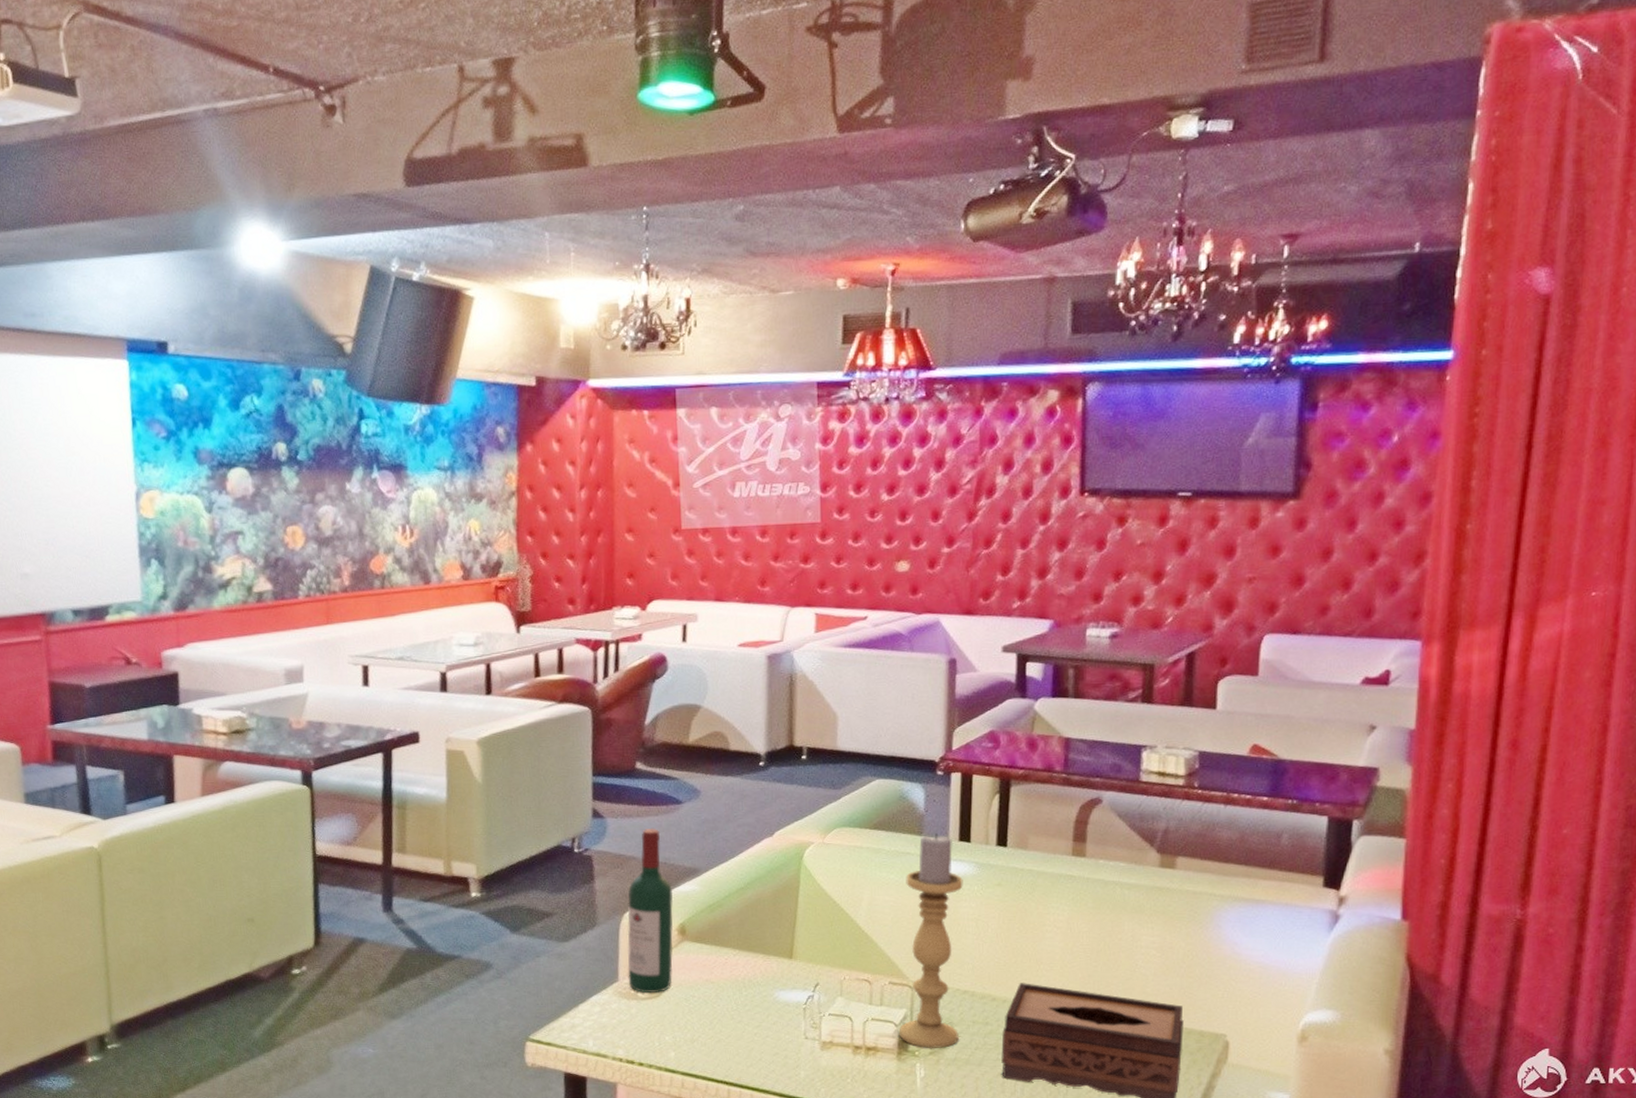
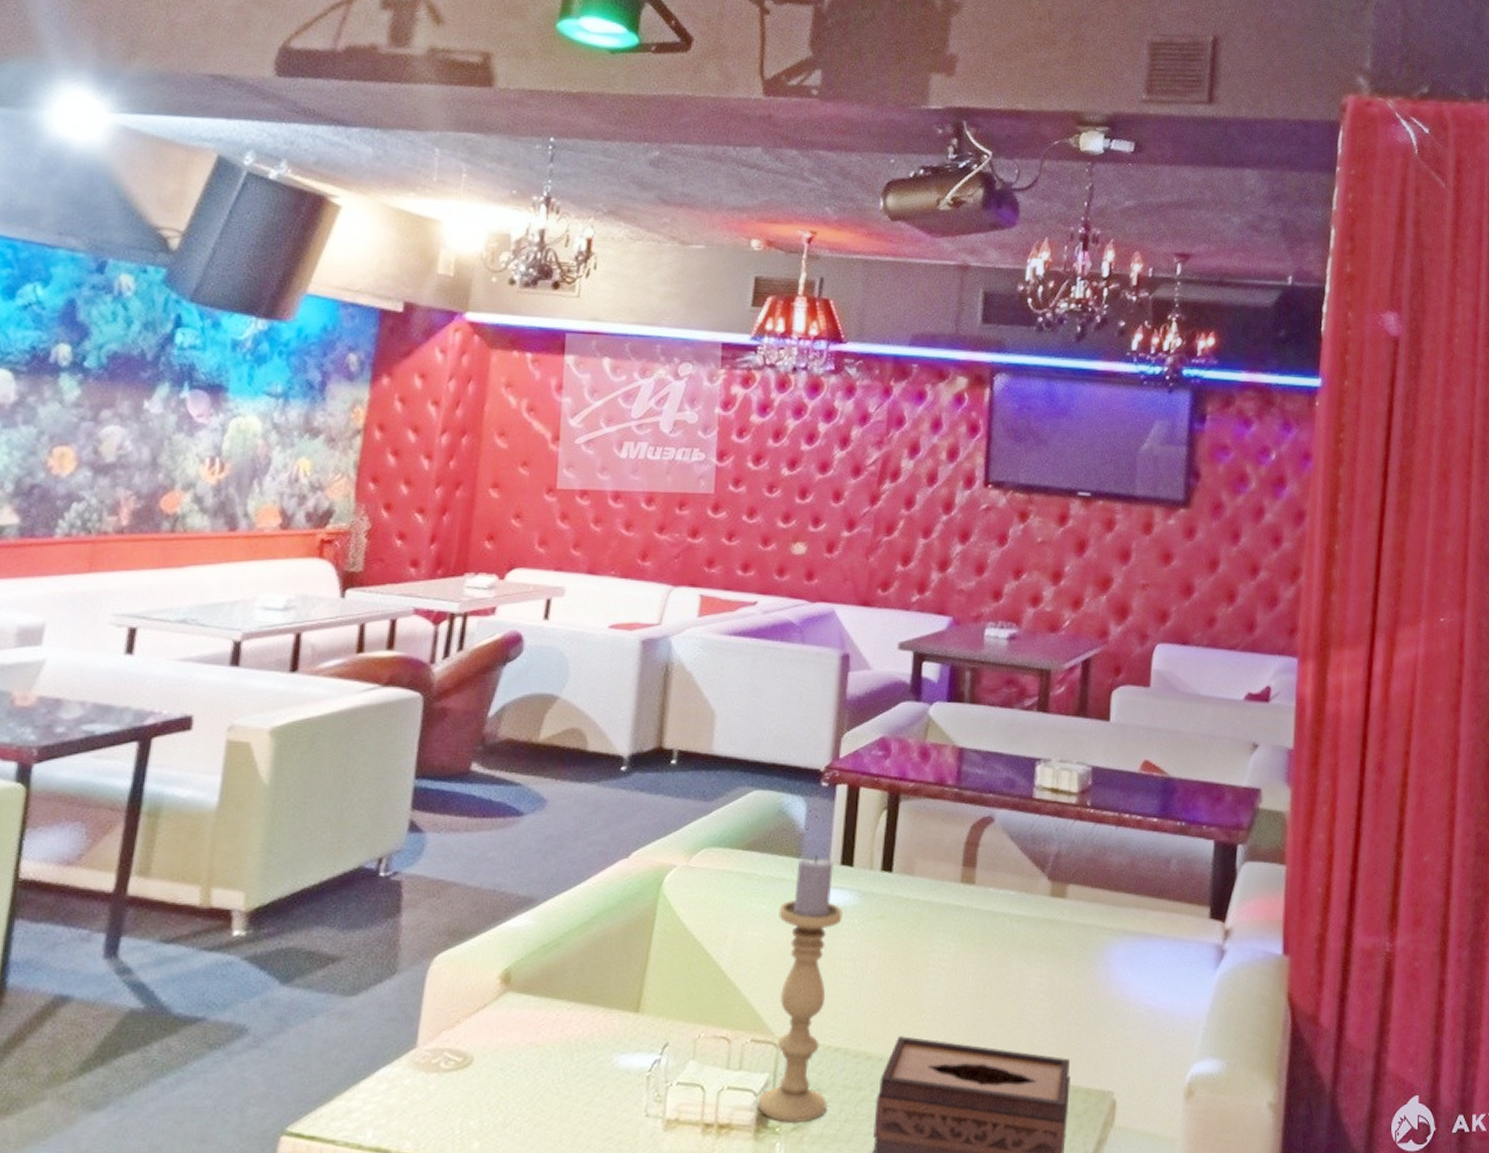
wine bottle: present [627,827,674,994] -> none [429,845,499,1064]

